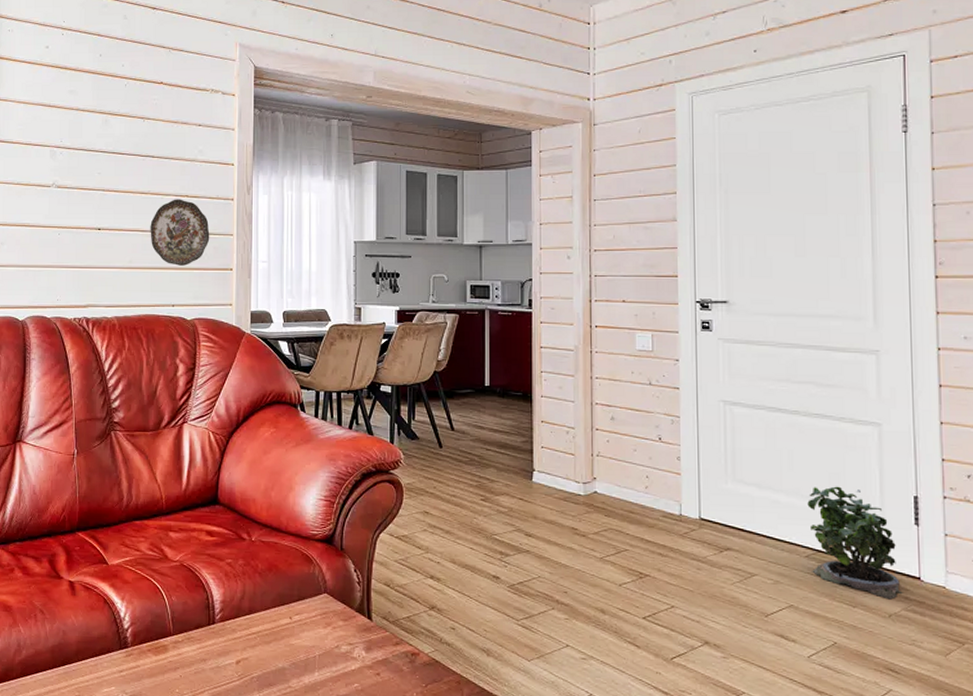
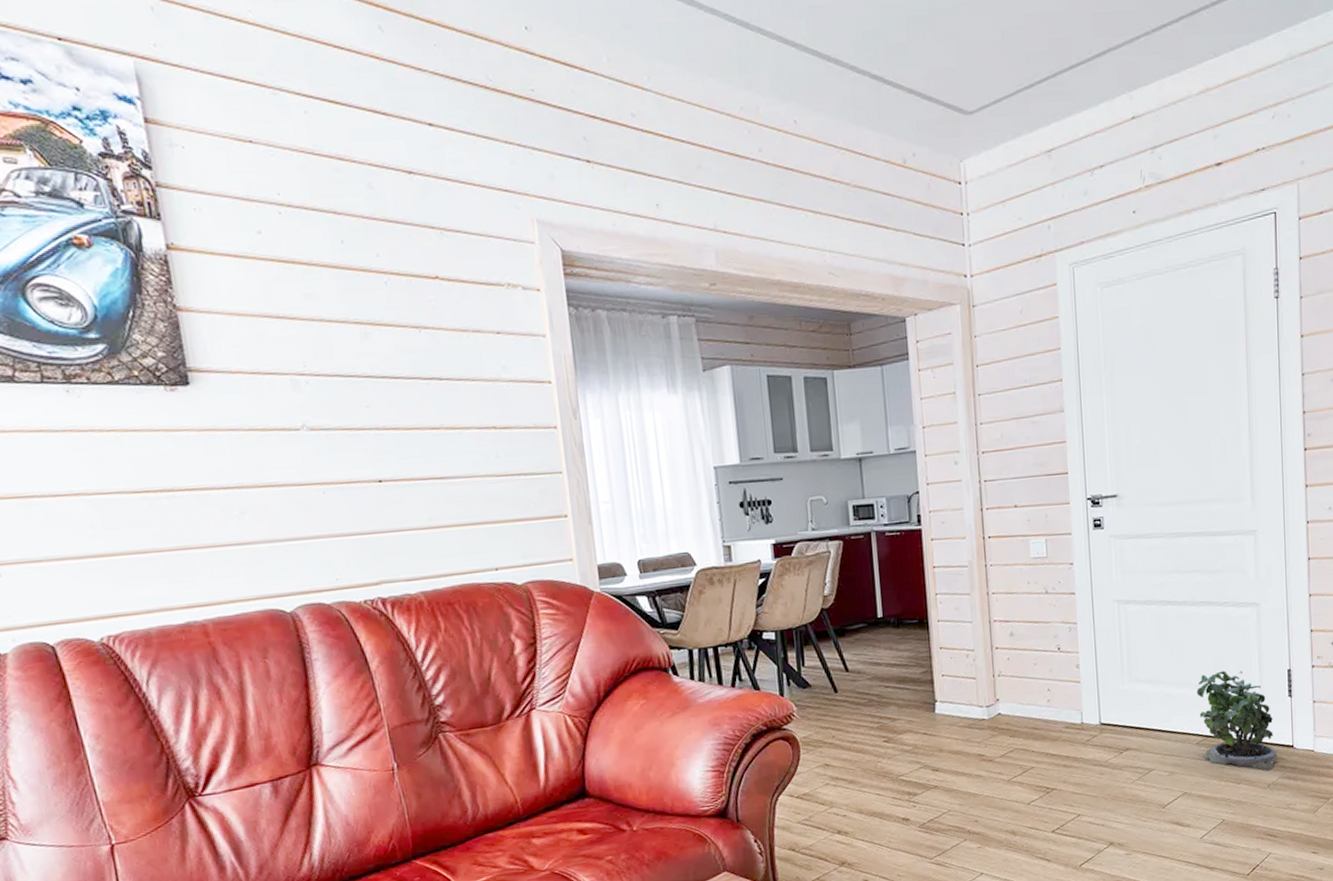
decorative plate: present [150,199,210,266] -> none [450,432,533,518]

